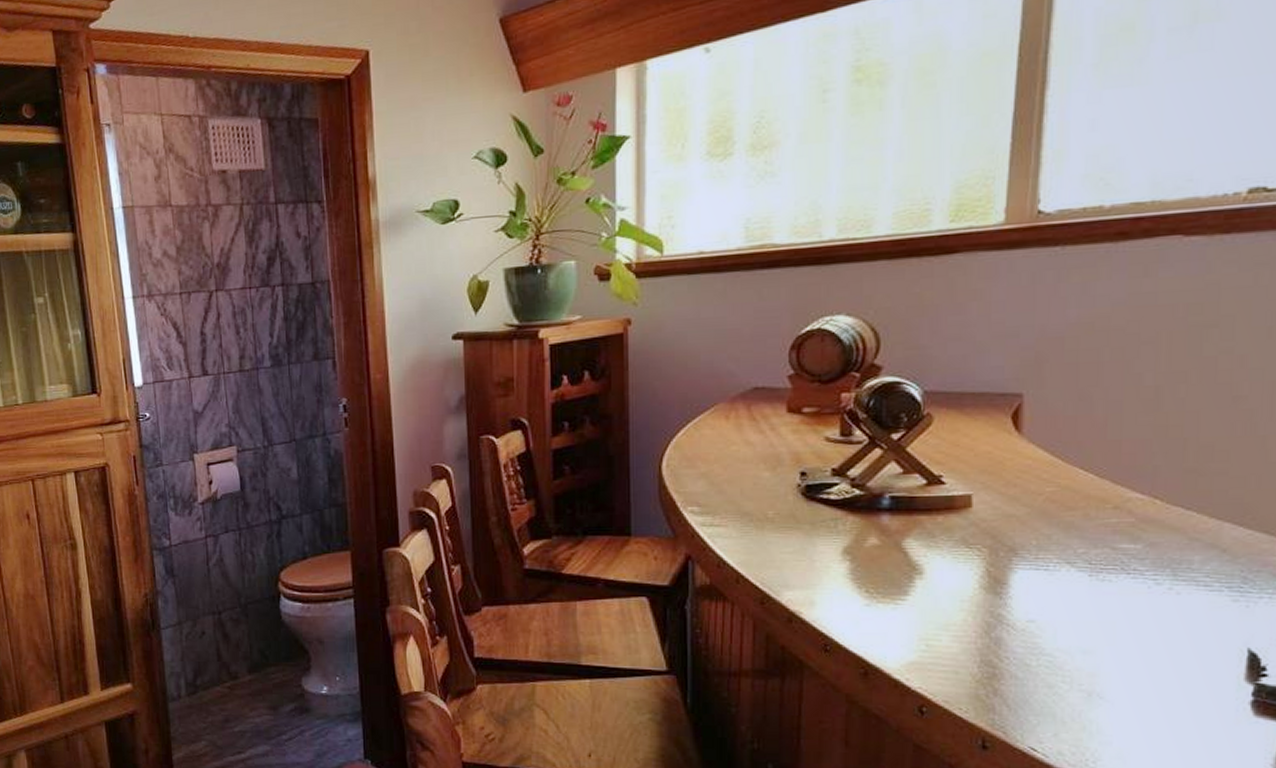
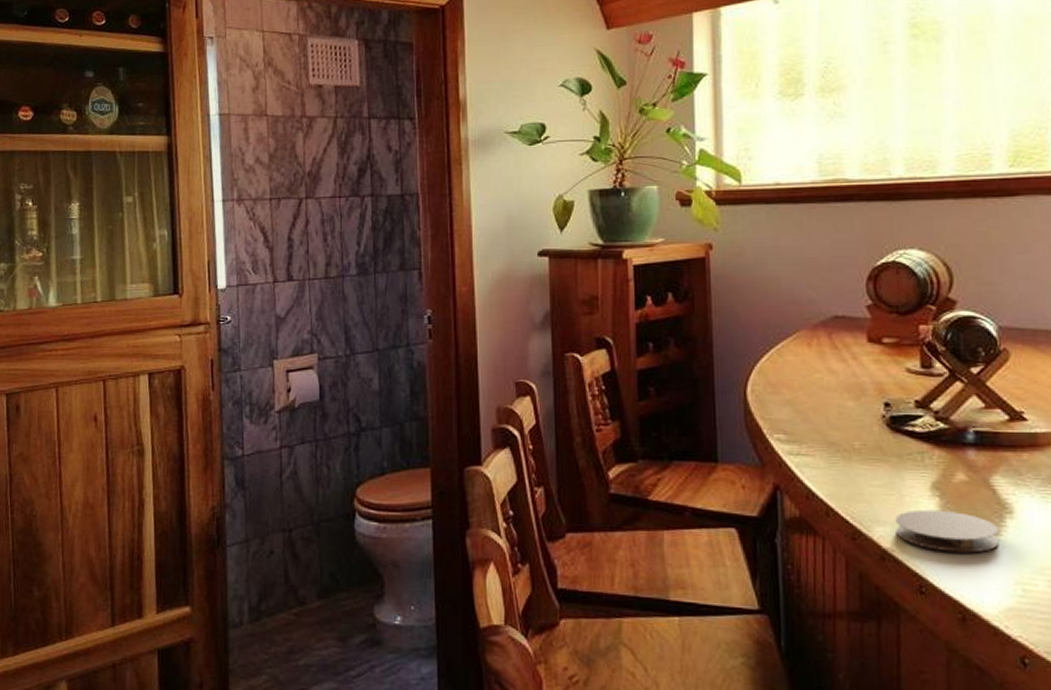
coaster: none [804,573,906,613] -> present [895,509,999,553]

